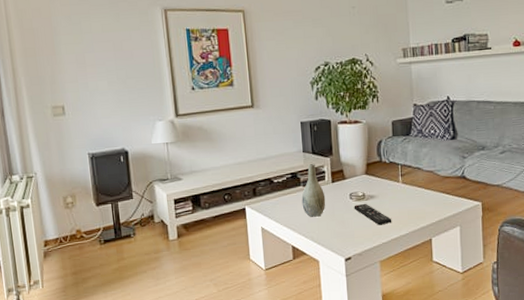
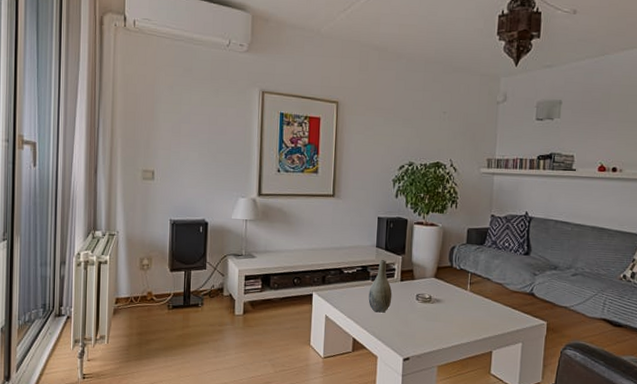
remote control: present [354,203,392,225] -> none [419,306,455,330]

